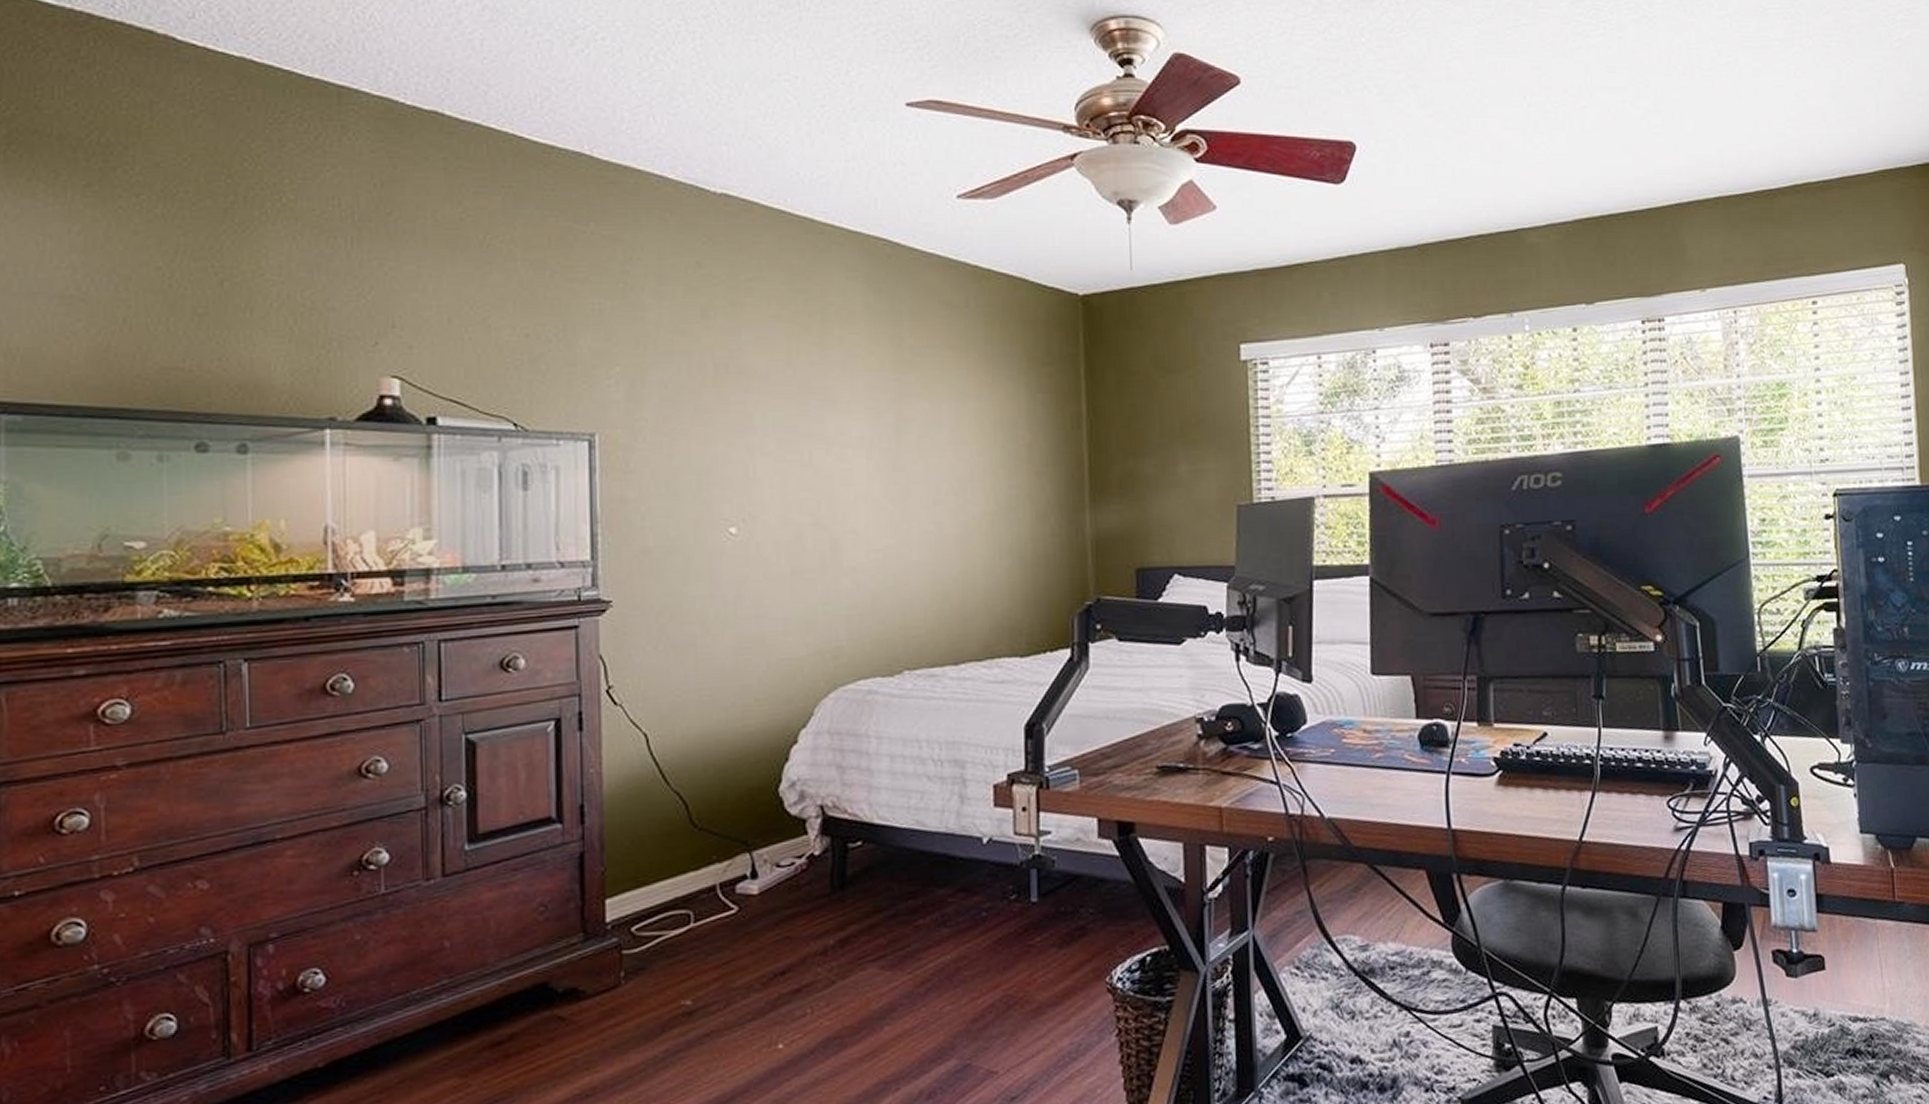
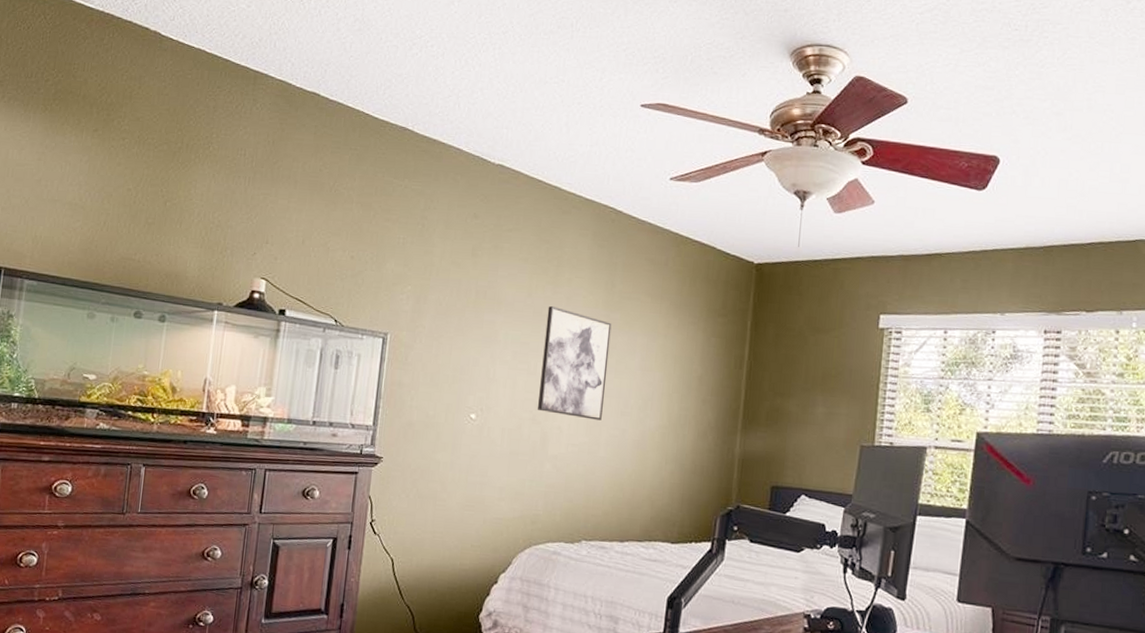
wall art: none [816,375,909,515] -> present [537,306,612,420]

